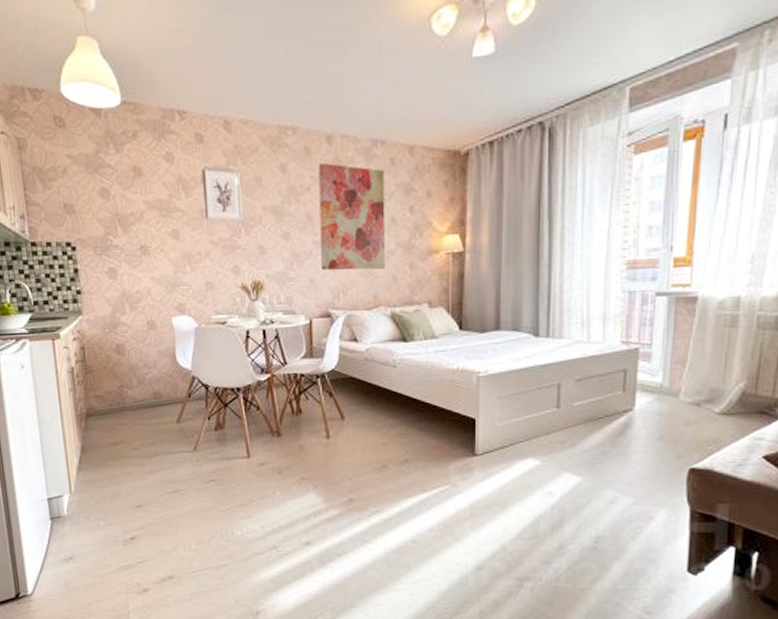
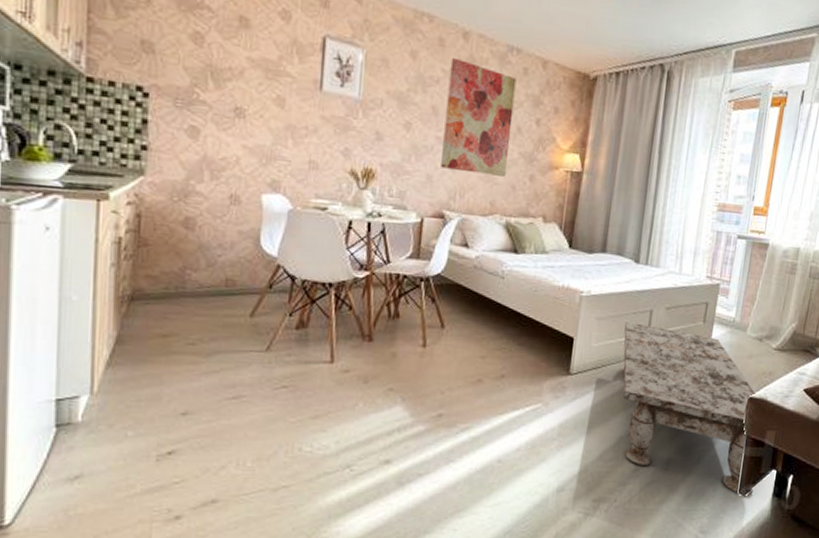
coffee table: none [530,397,707,573] -> present [622,321,758,494]

